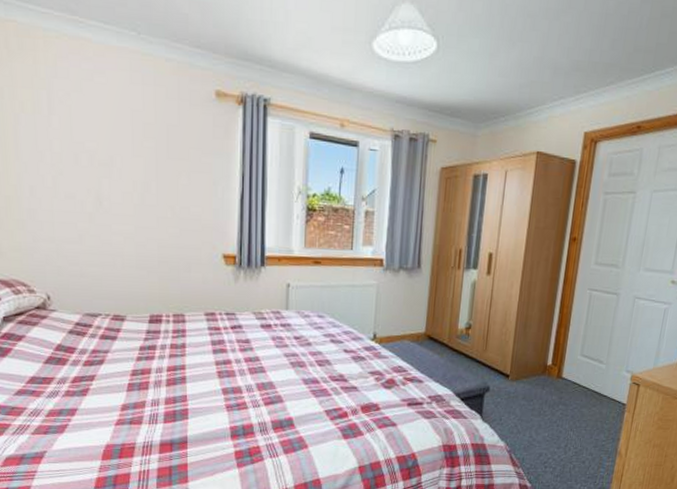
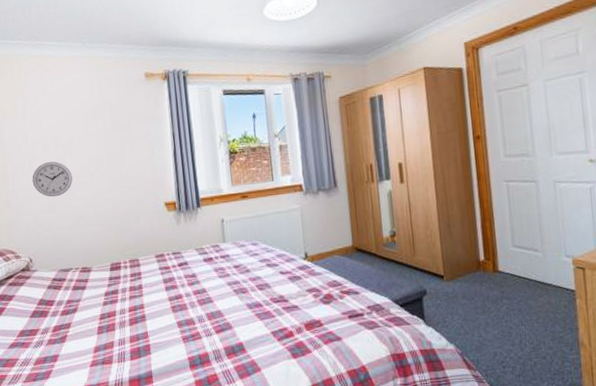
wall clock: none [56,180,110,226] -> present [32,161,73,197]

